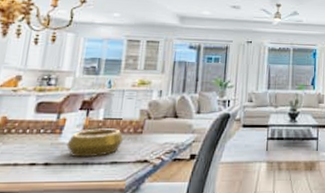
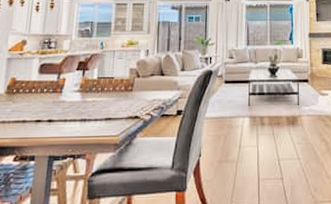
decorative bowl: present [66,128,124,158] -> none [66,87,117,115]

